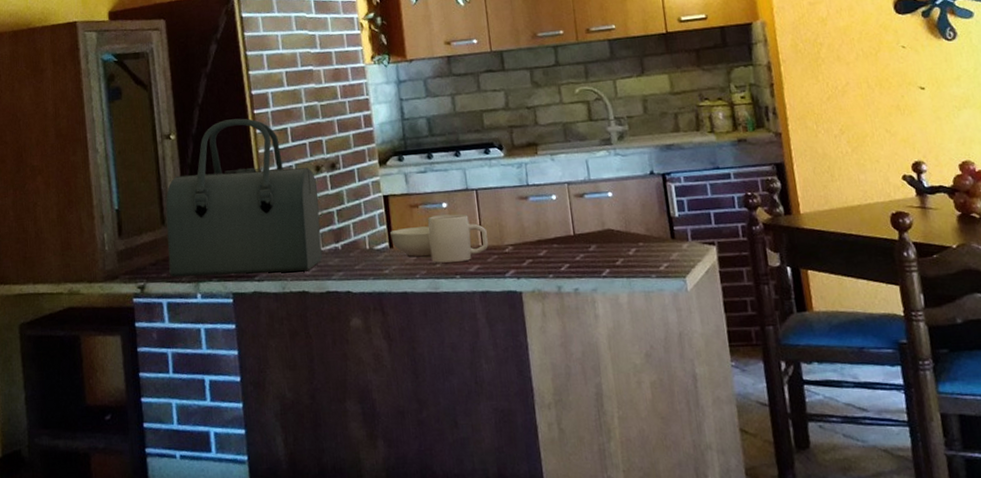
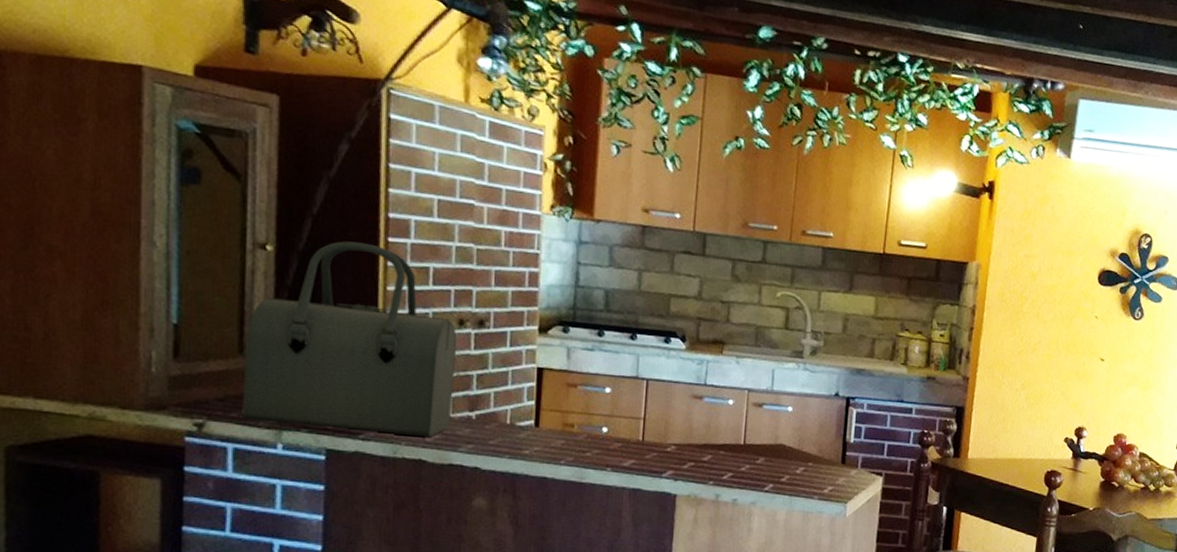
bowl: present [389,226,432,258] -> none [537,407,585,443]
mug: present [427,214,488,264] -> none [582,399,652,455]

